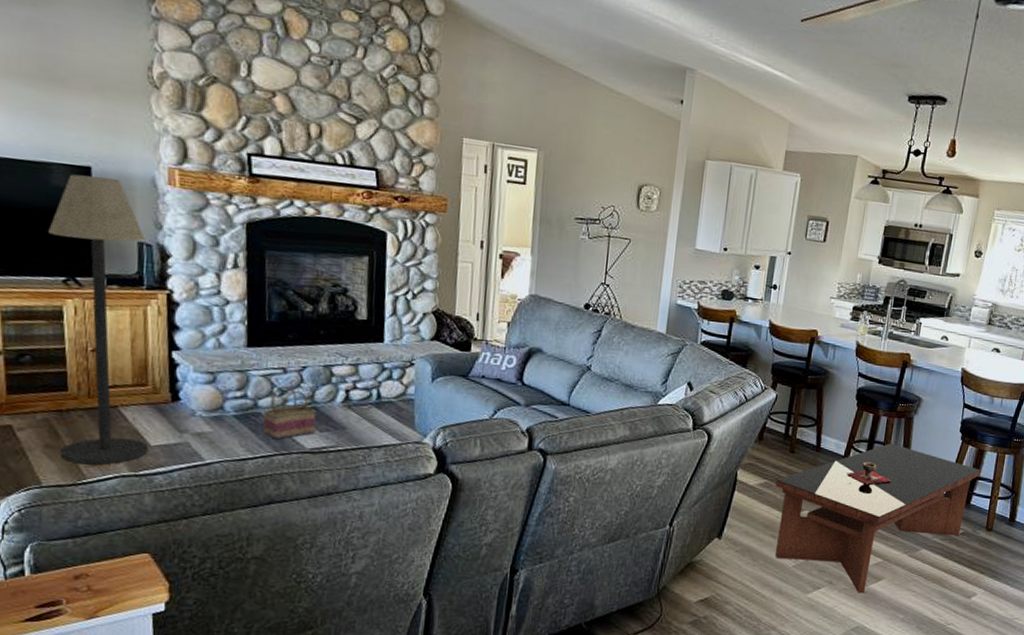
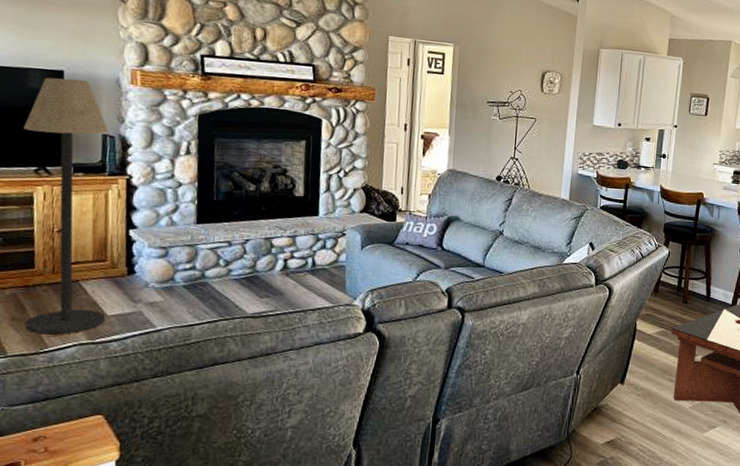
basket: present [263,386,317,440] -> none [209,257,258,306]

